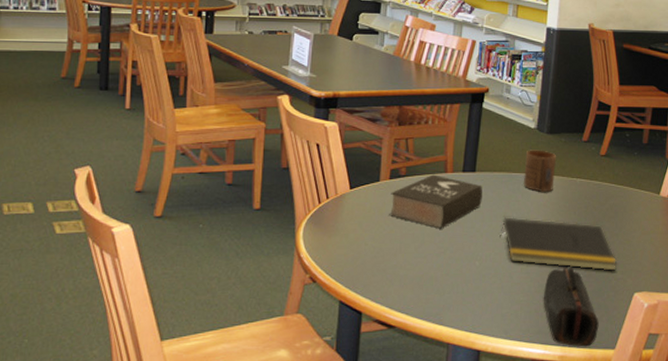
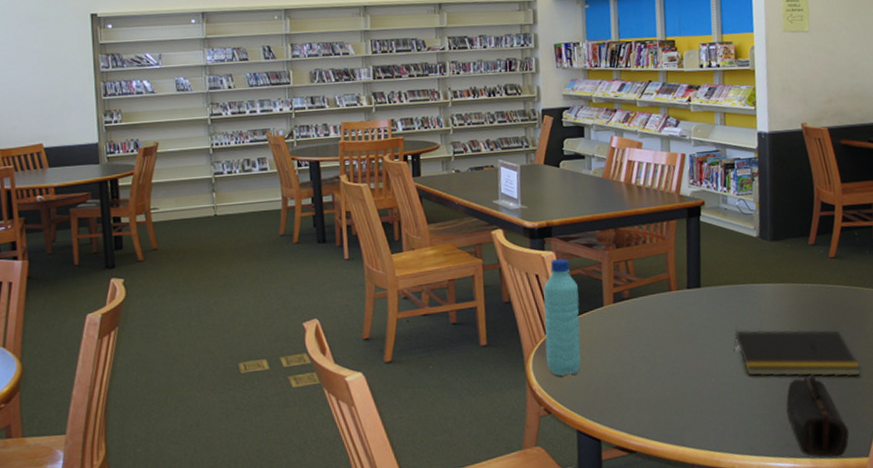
water bottle: none [317,130,357,246] -> present [543,258,582,376]
book: present [389,174,482,229] -> none [616,294,711,349]
cup: present [524,150,557,192] -> none [750,258,784,301]

